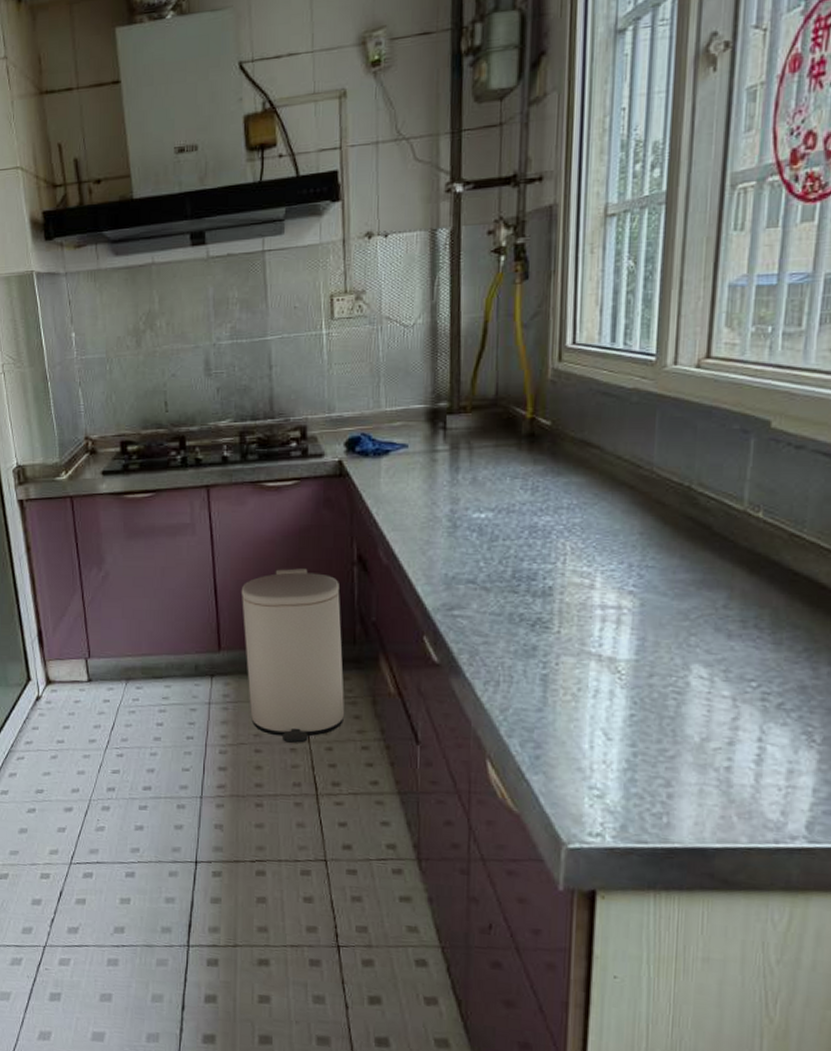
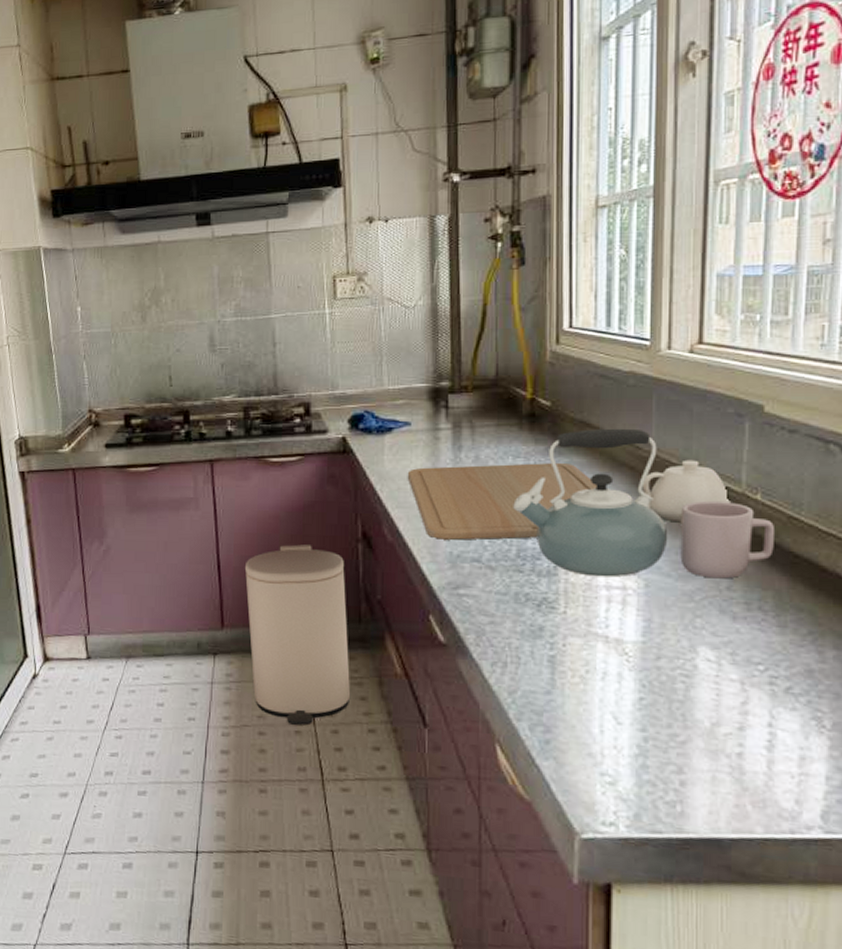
chopping board: none [403,482,596,562] -> present [407,462,597,540]
kettle: none [510,447,666,597] -> present [513,428,668,577]
teapot: none [641,478,737,542] -> present [642,459,735,523]
mug: none [677,519,776,597] -> present [680,500,776,579]

